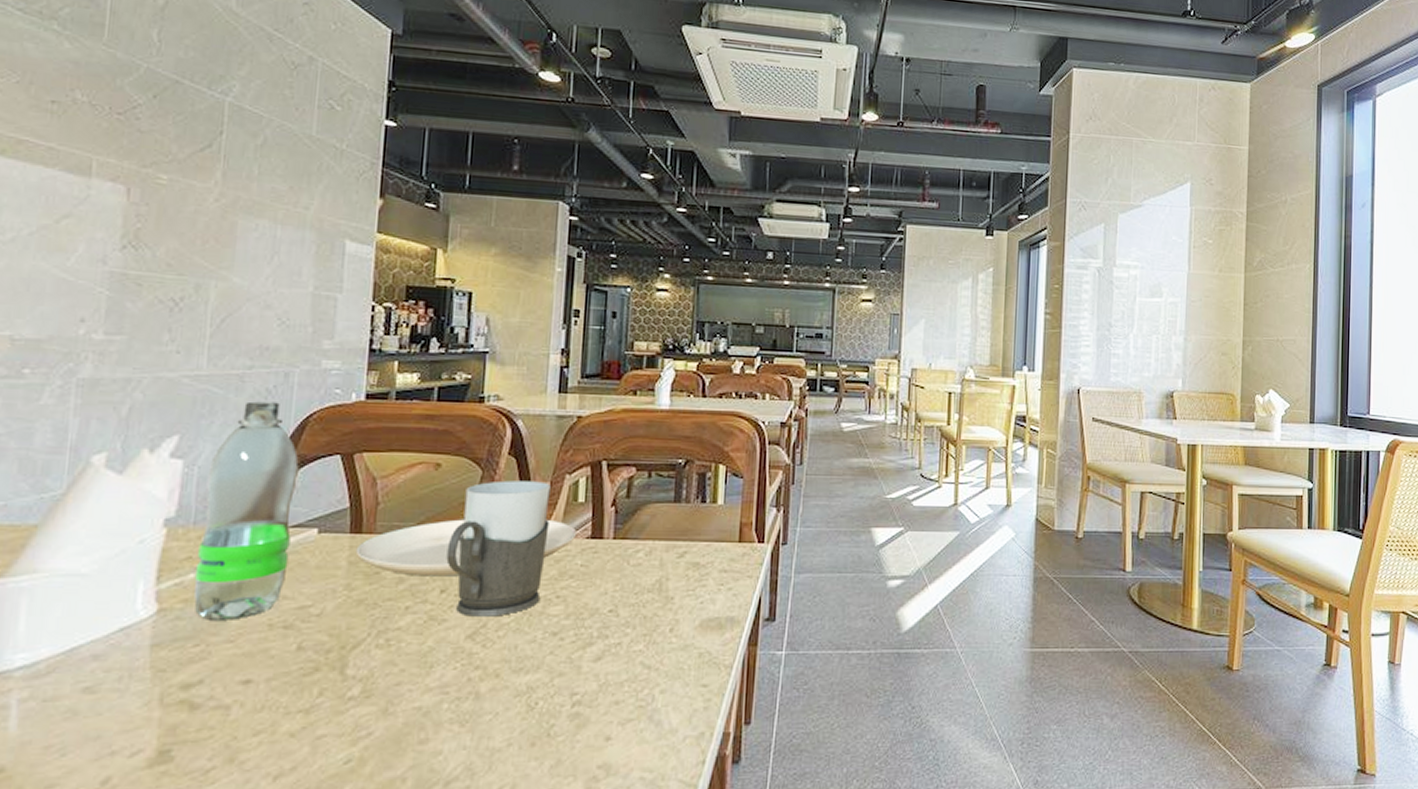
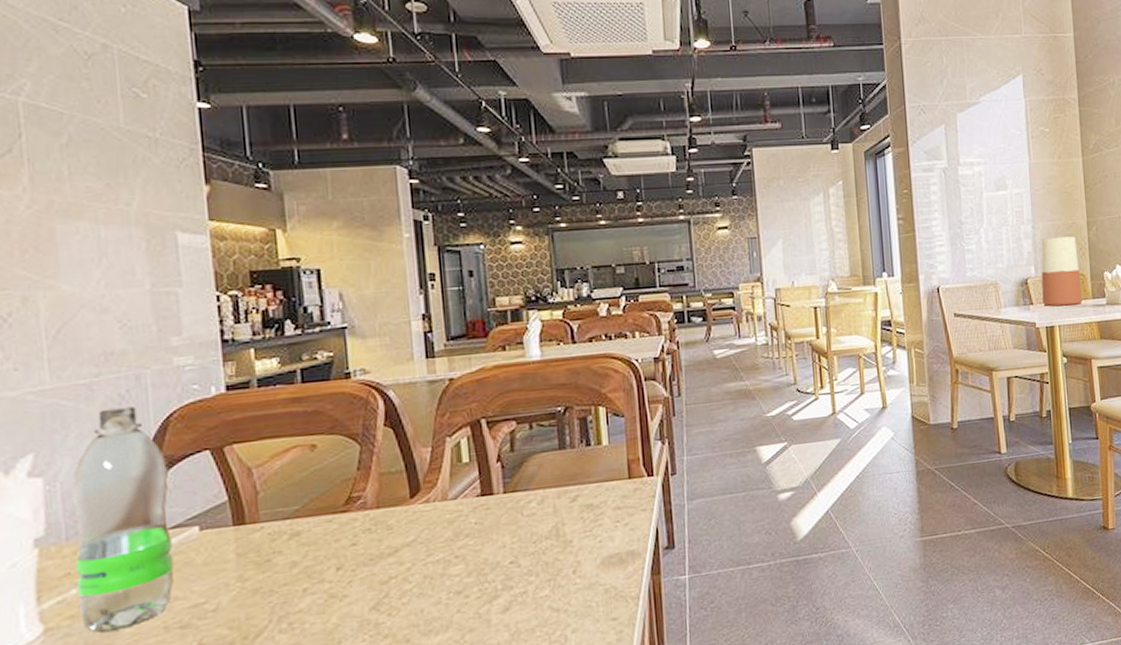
plate: present [355,519,578,577] -> none [242,483,467,559]
mug: present [446,480,550,617] -> none [336,447,440,589]
vase: none [1187,352,1230,426] -> present [1040,236,1083,307]

